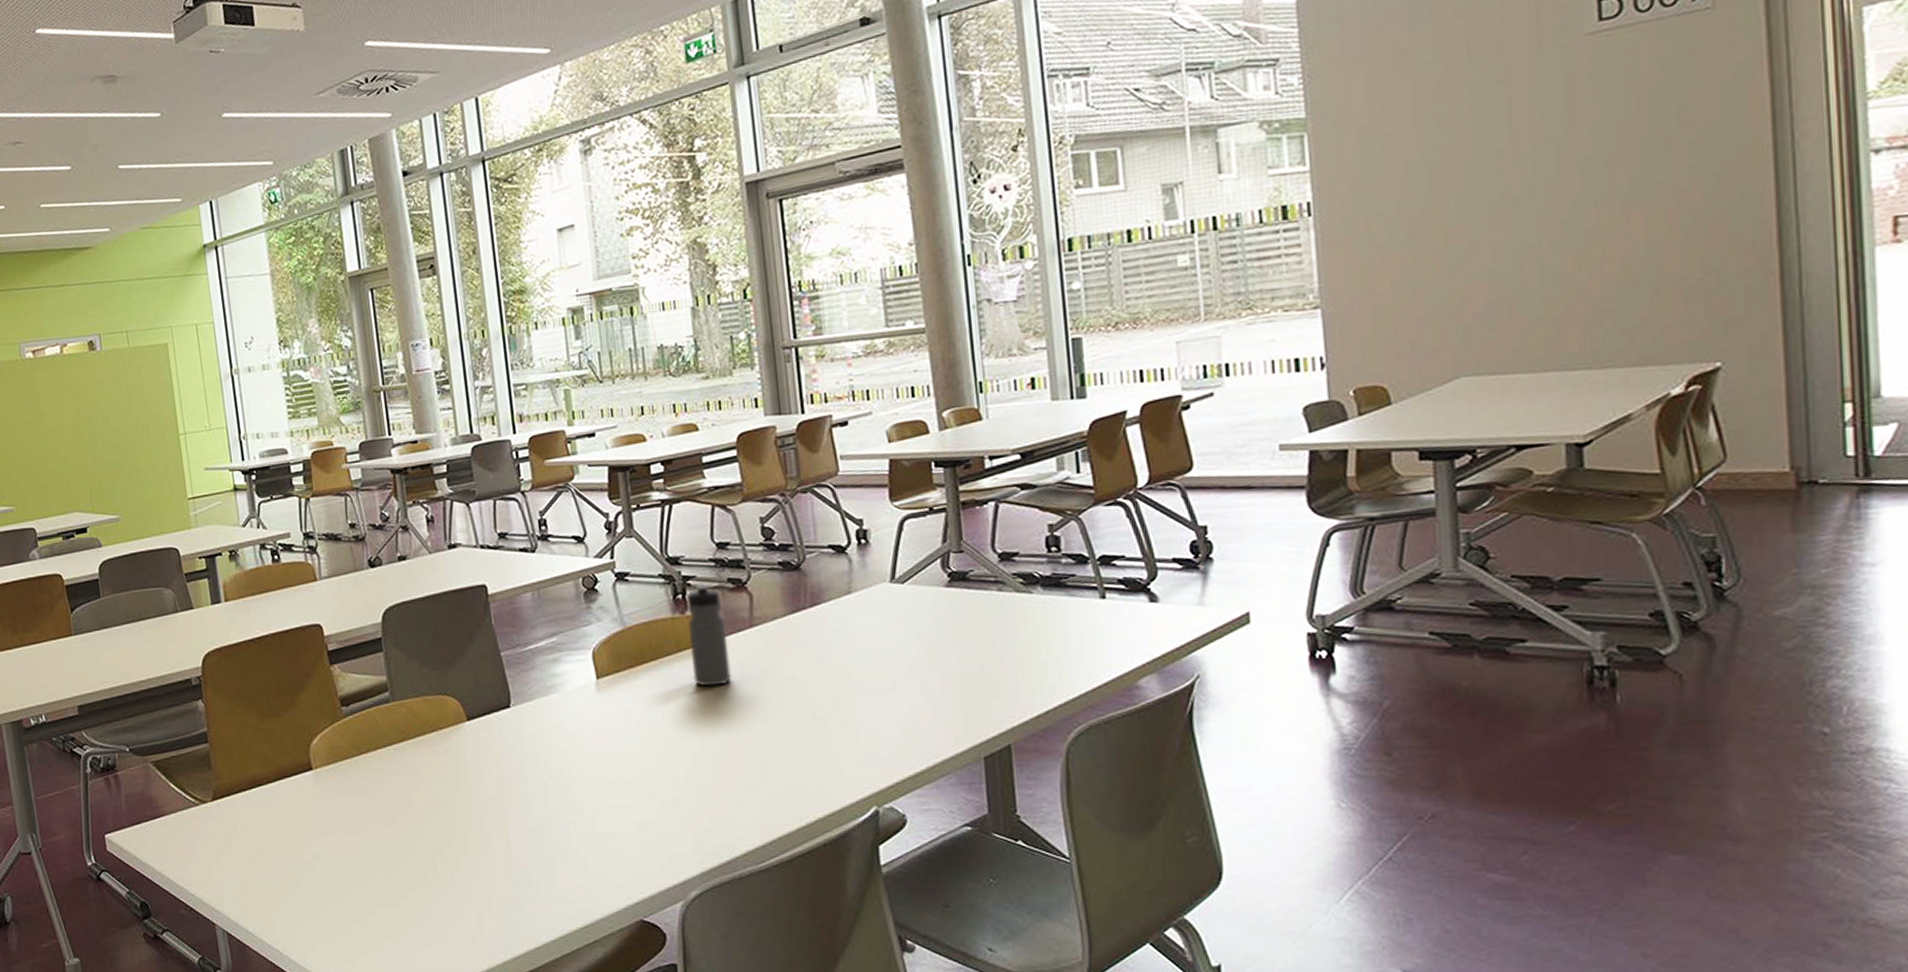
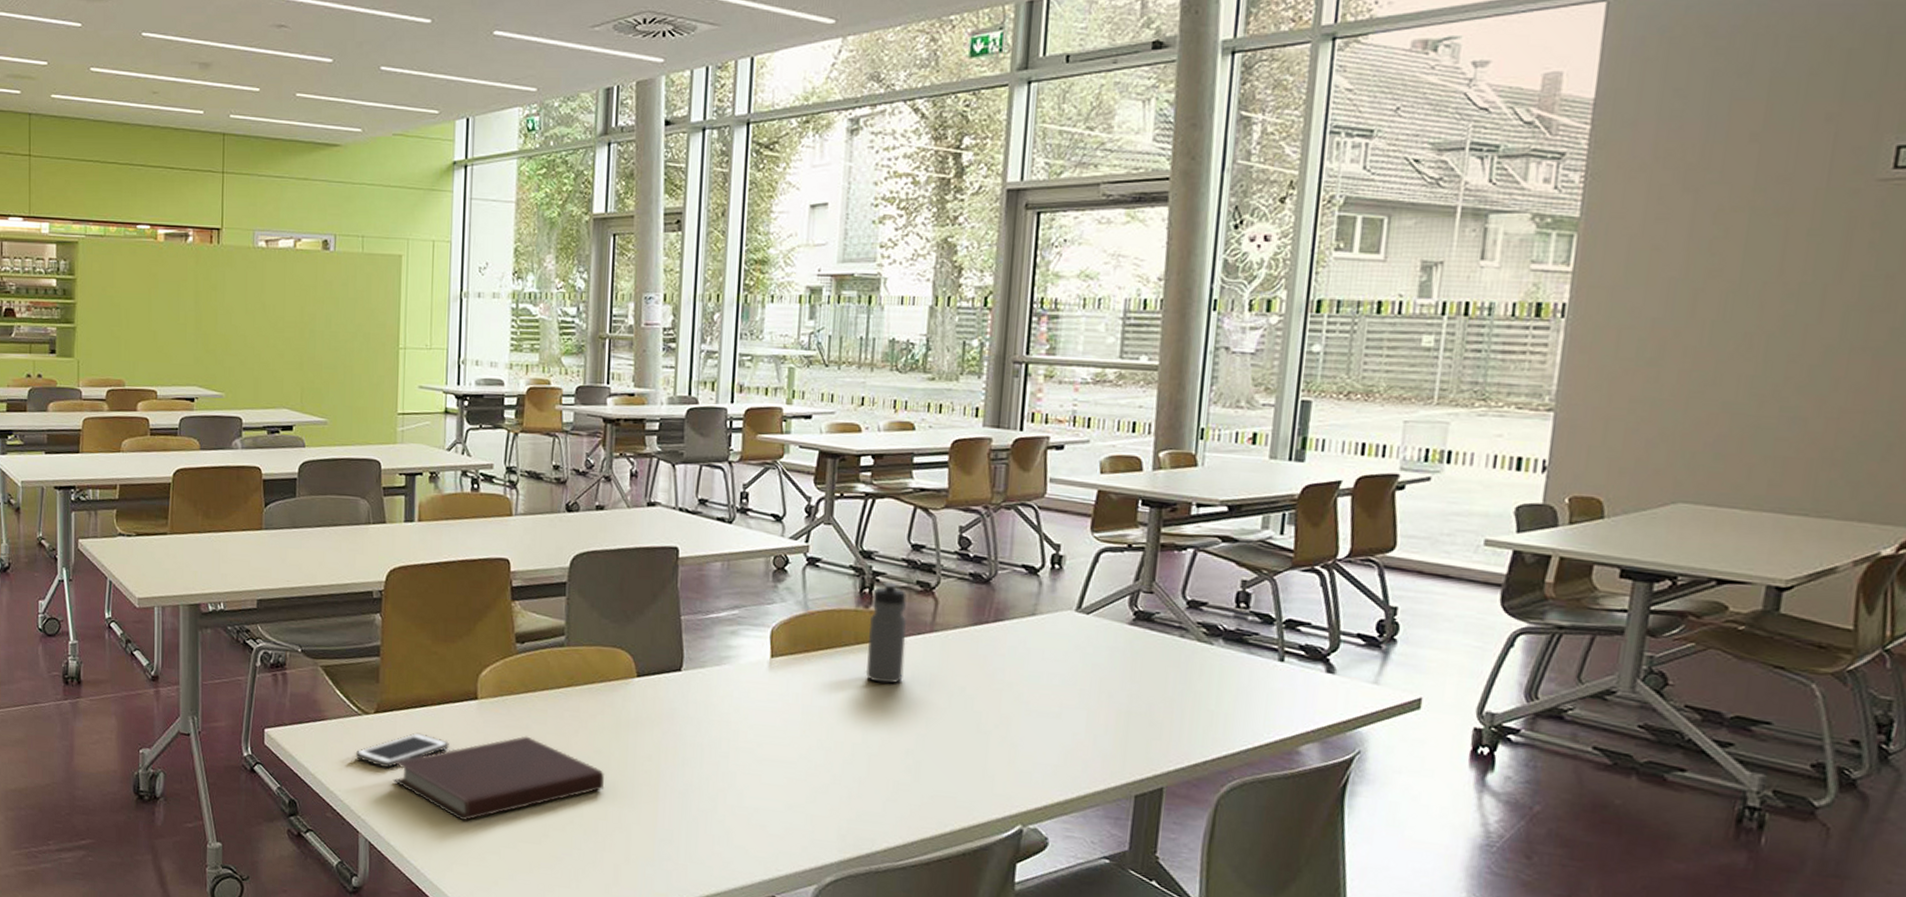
cell phone: none [199,813,292,854] -> present [355,732,449,768]
notebook: none [238,798,454,895] -> present [392,736,605,821]

